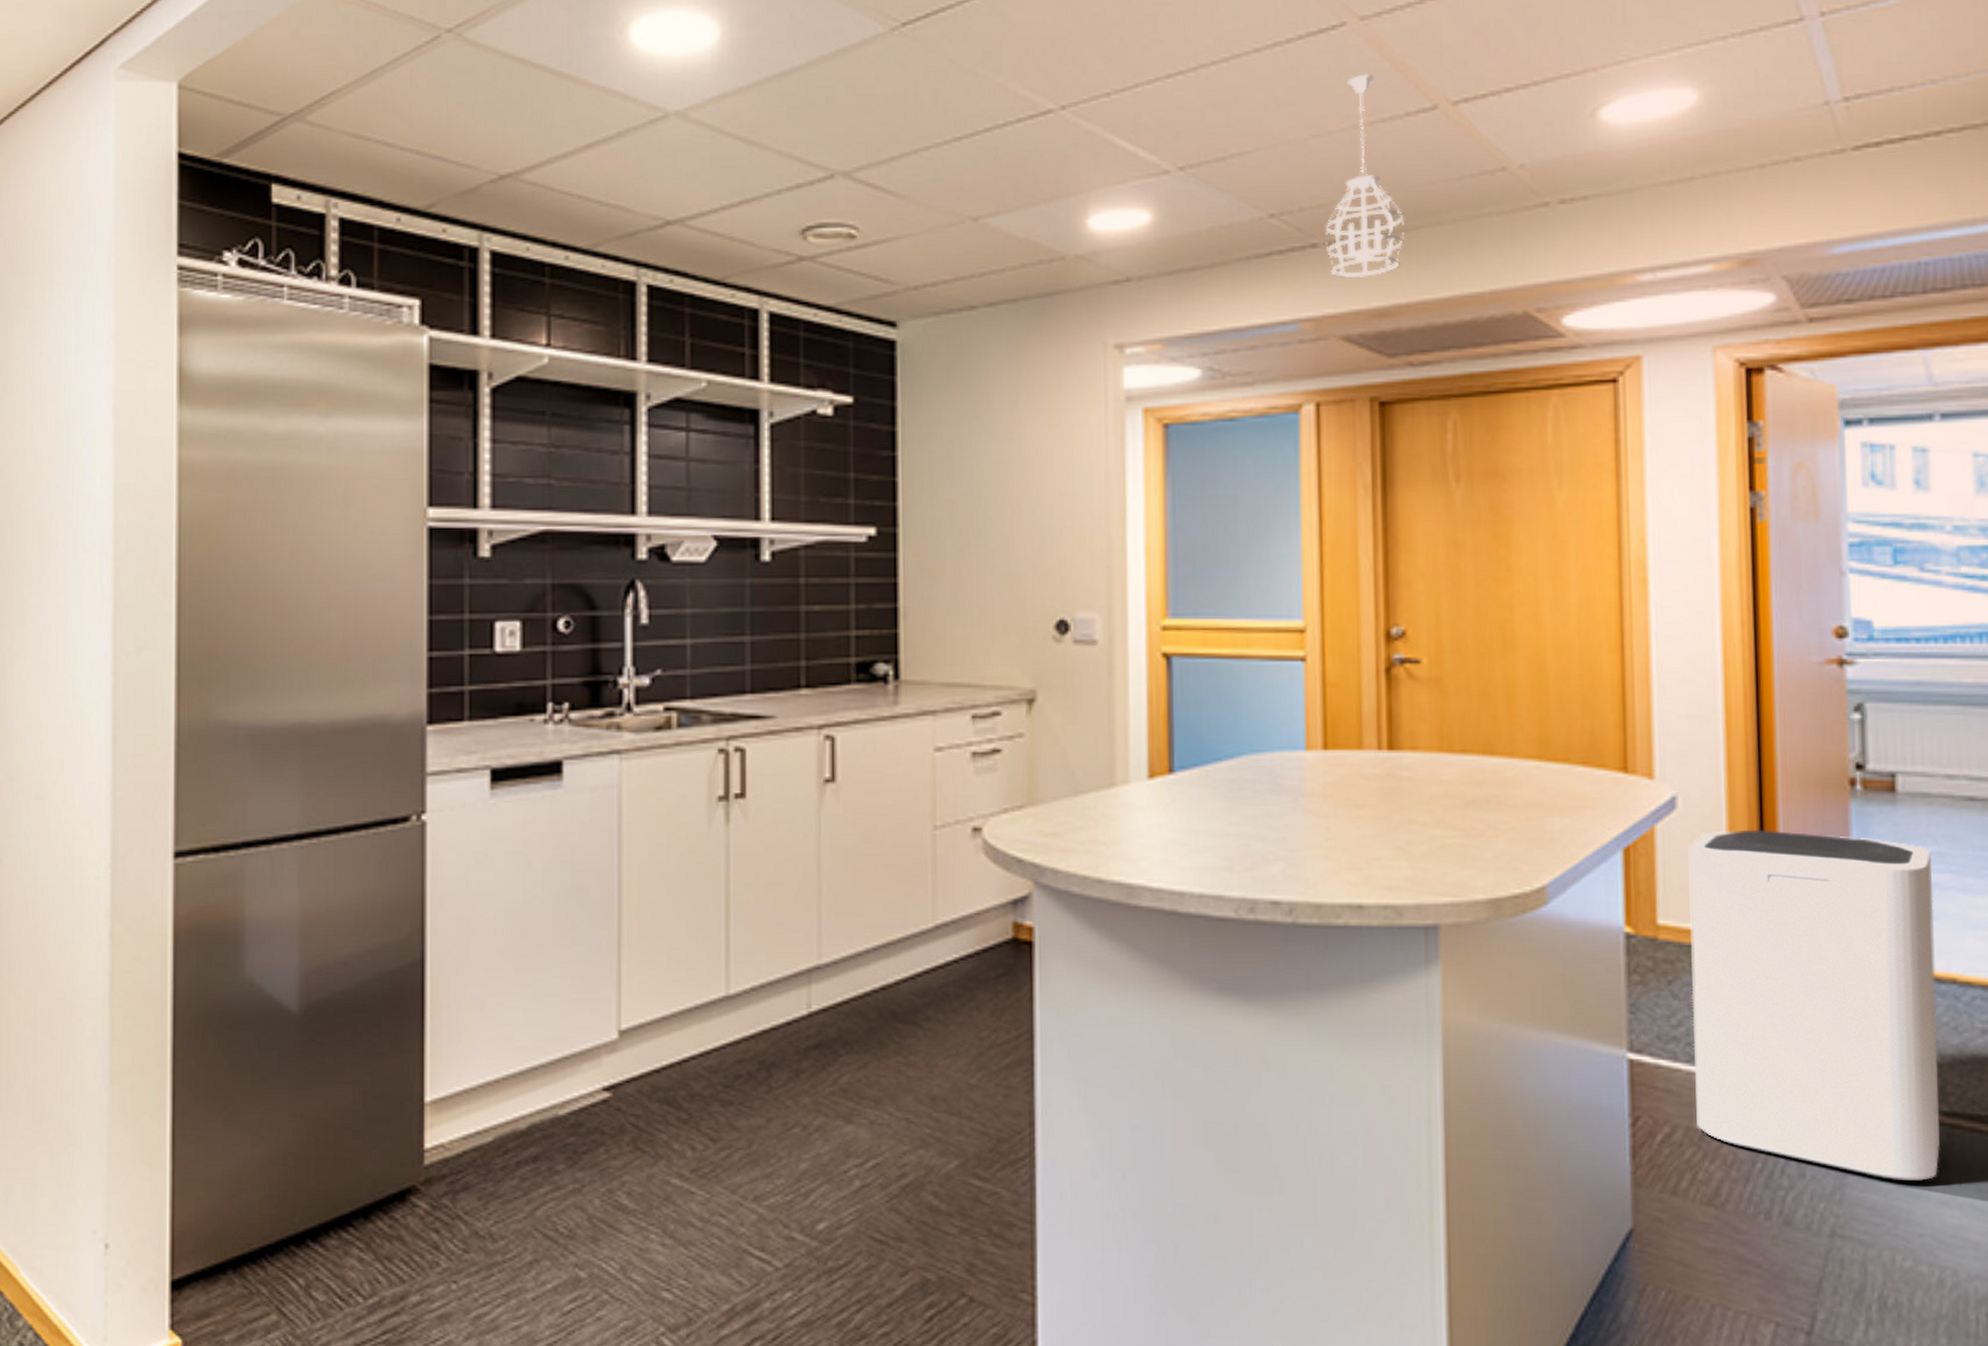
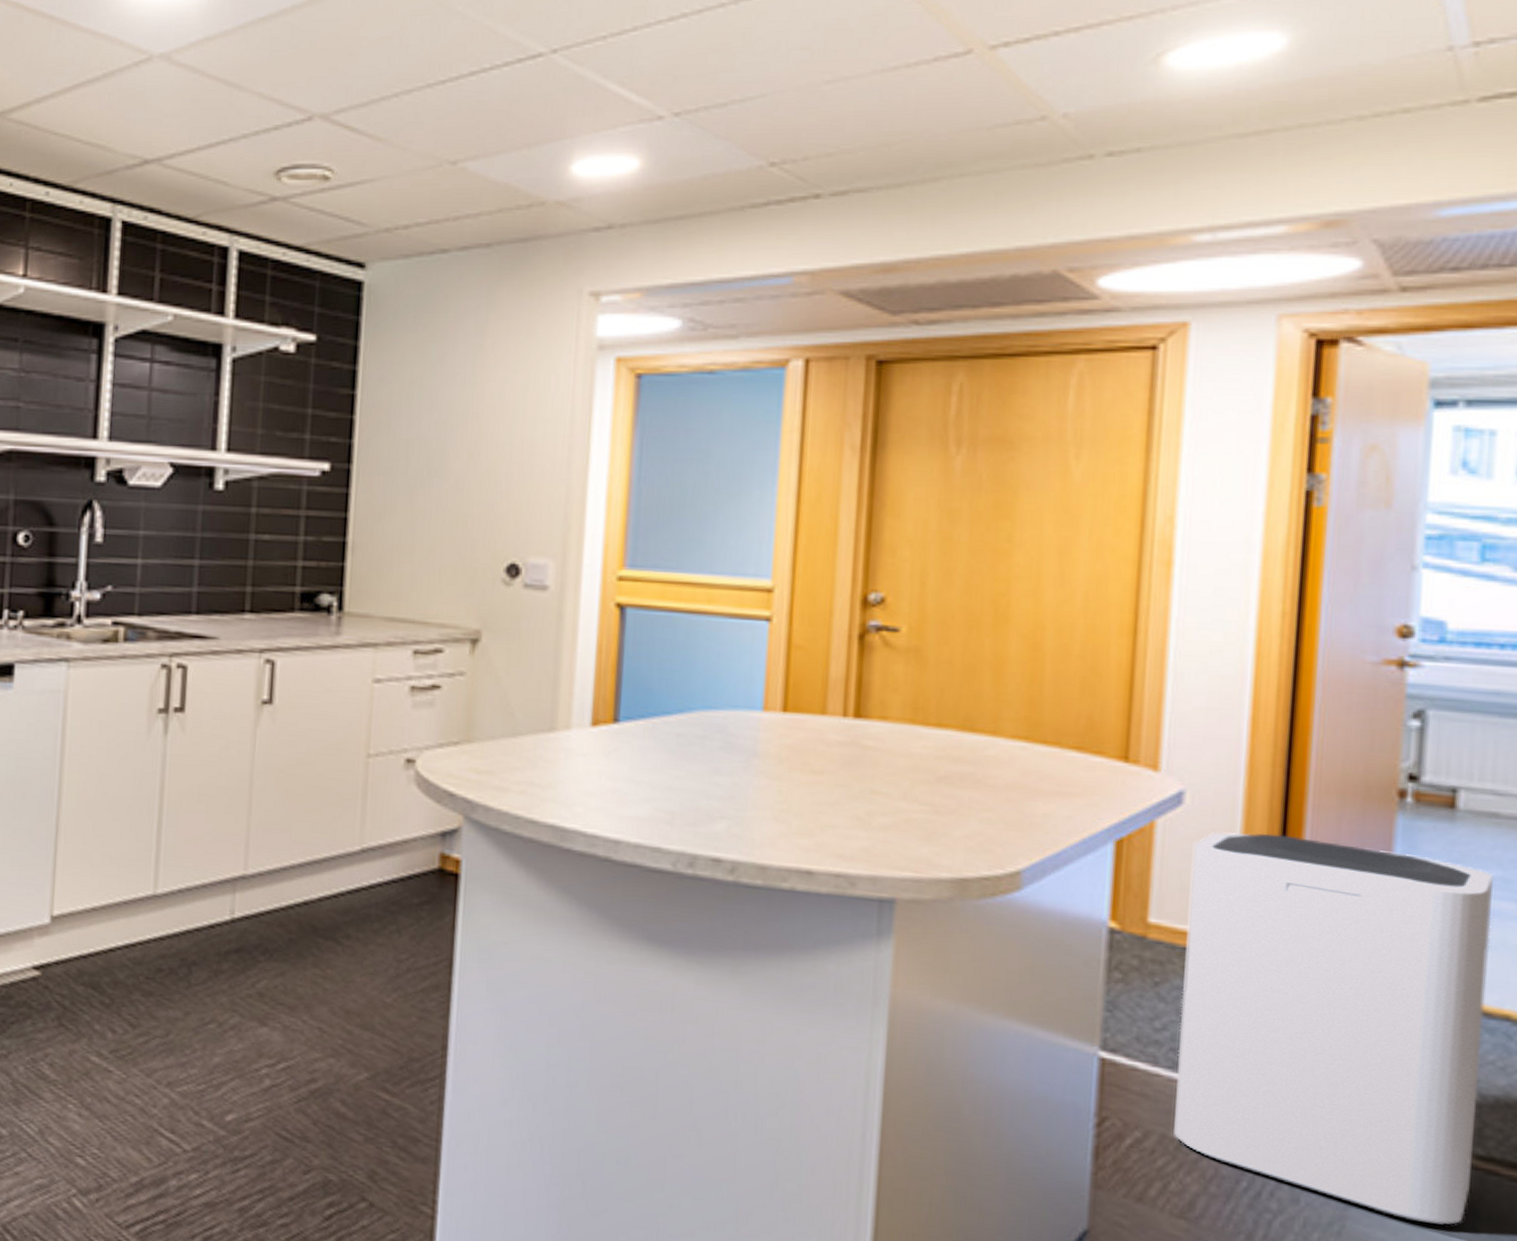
pendant light: present [1325,74,1405,278] -> none [830,16,923,230]

